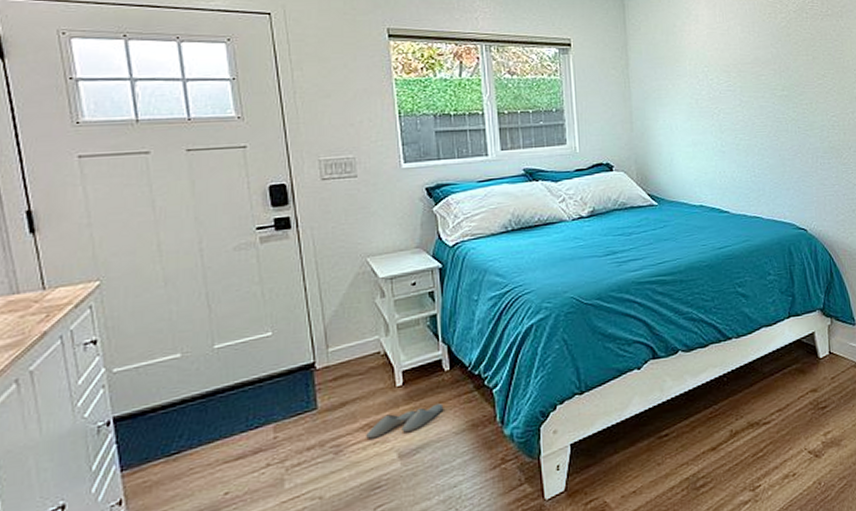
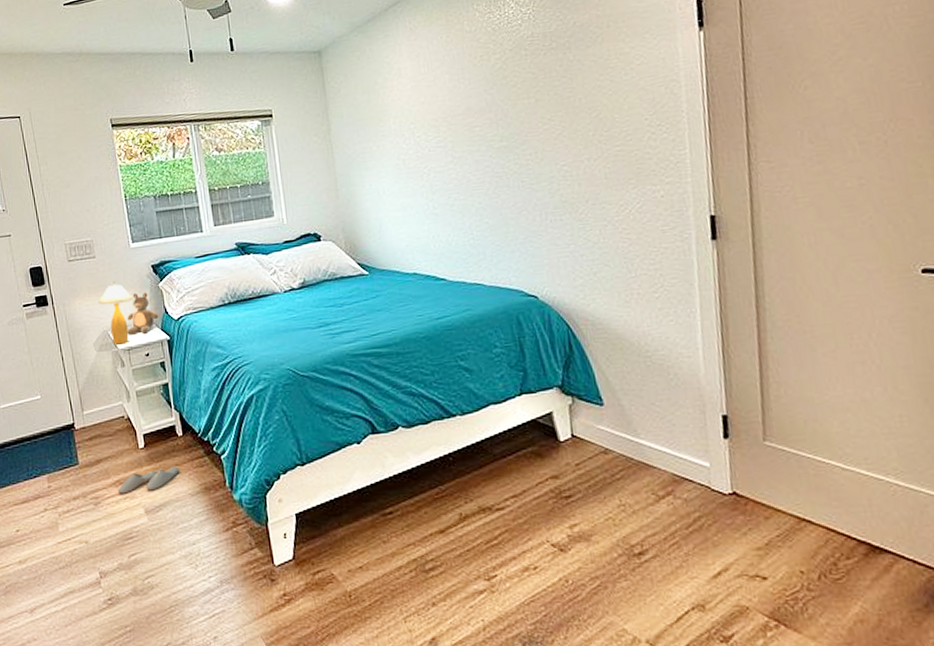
table lamp: none [356,203,402,273] -> present [98,281,134,345]
stuffed bear: none [391,217,431,264] -> present [127,293,159,336]

